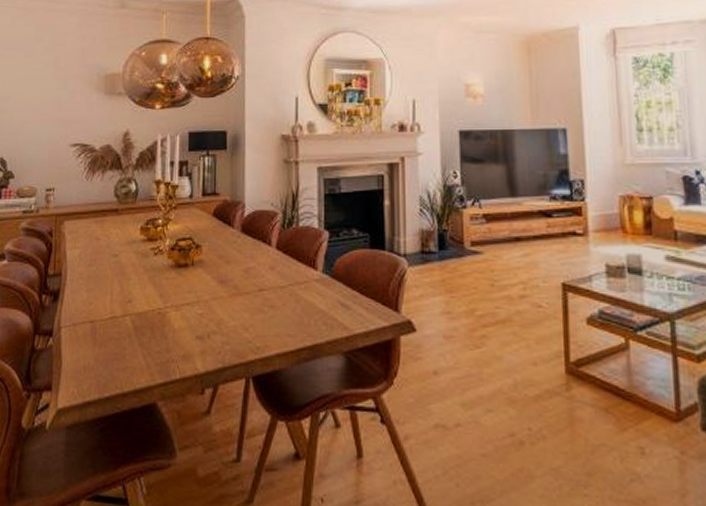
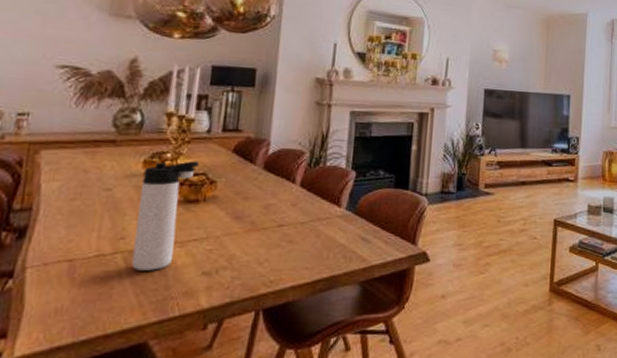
thermos bottle: none [138,226,186,333] -> present [131,161,200,271]

